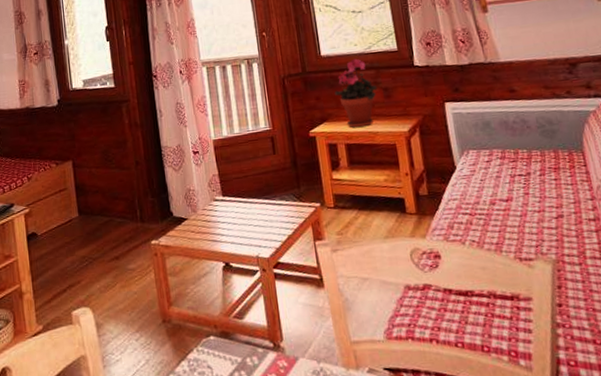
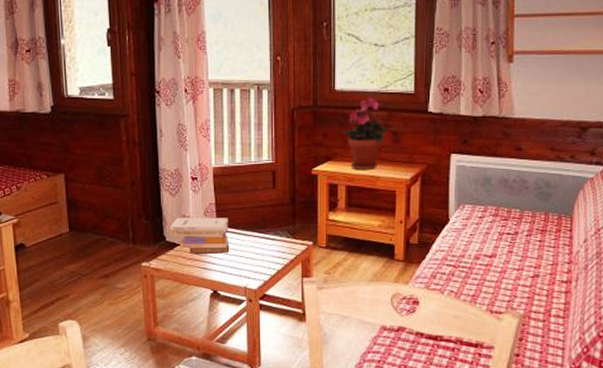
books: none [175,187,237,227] -> present [169,218,229,254]

